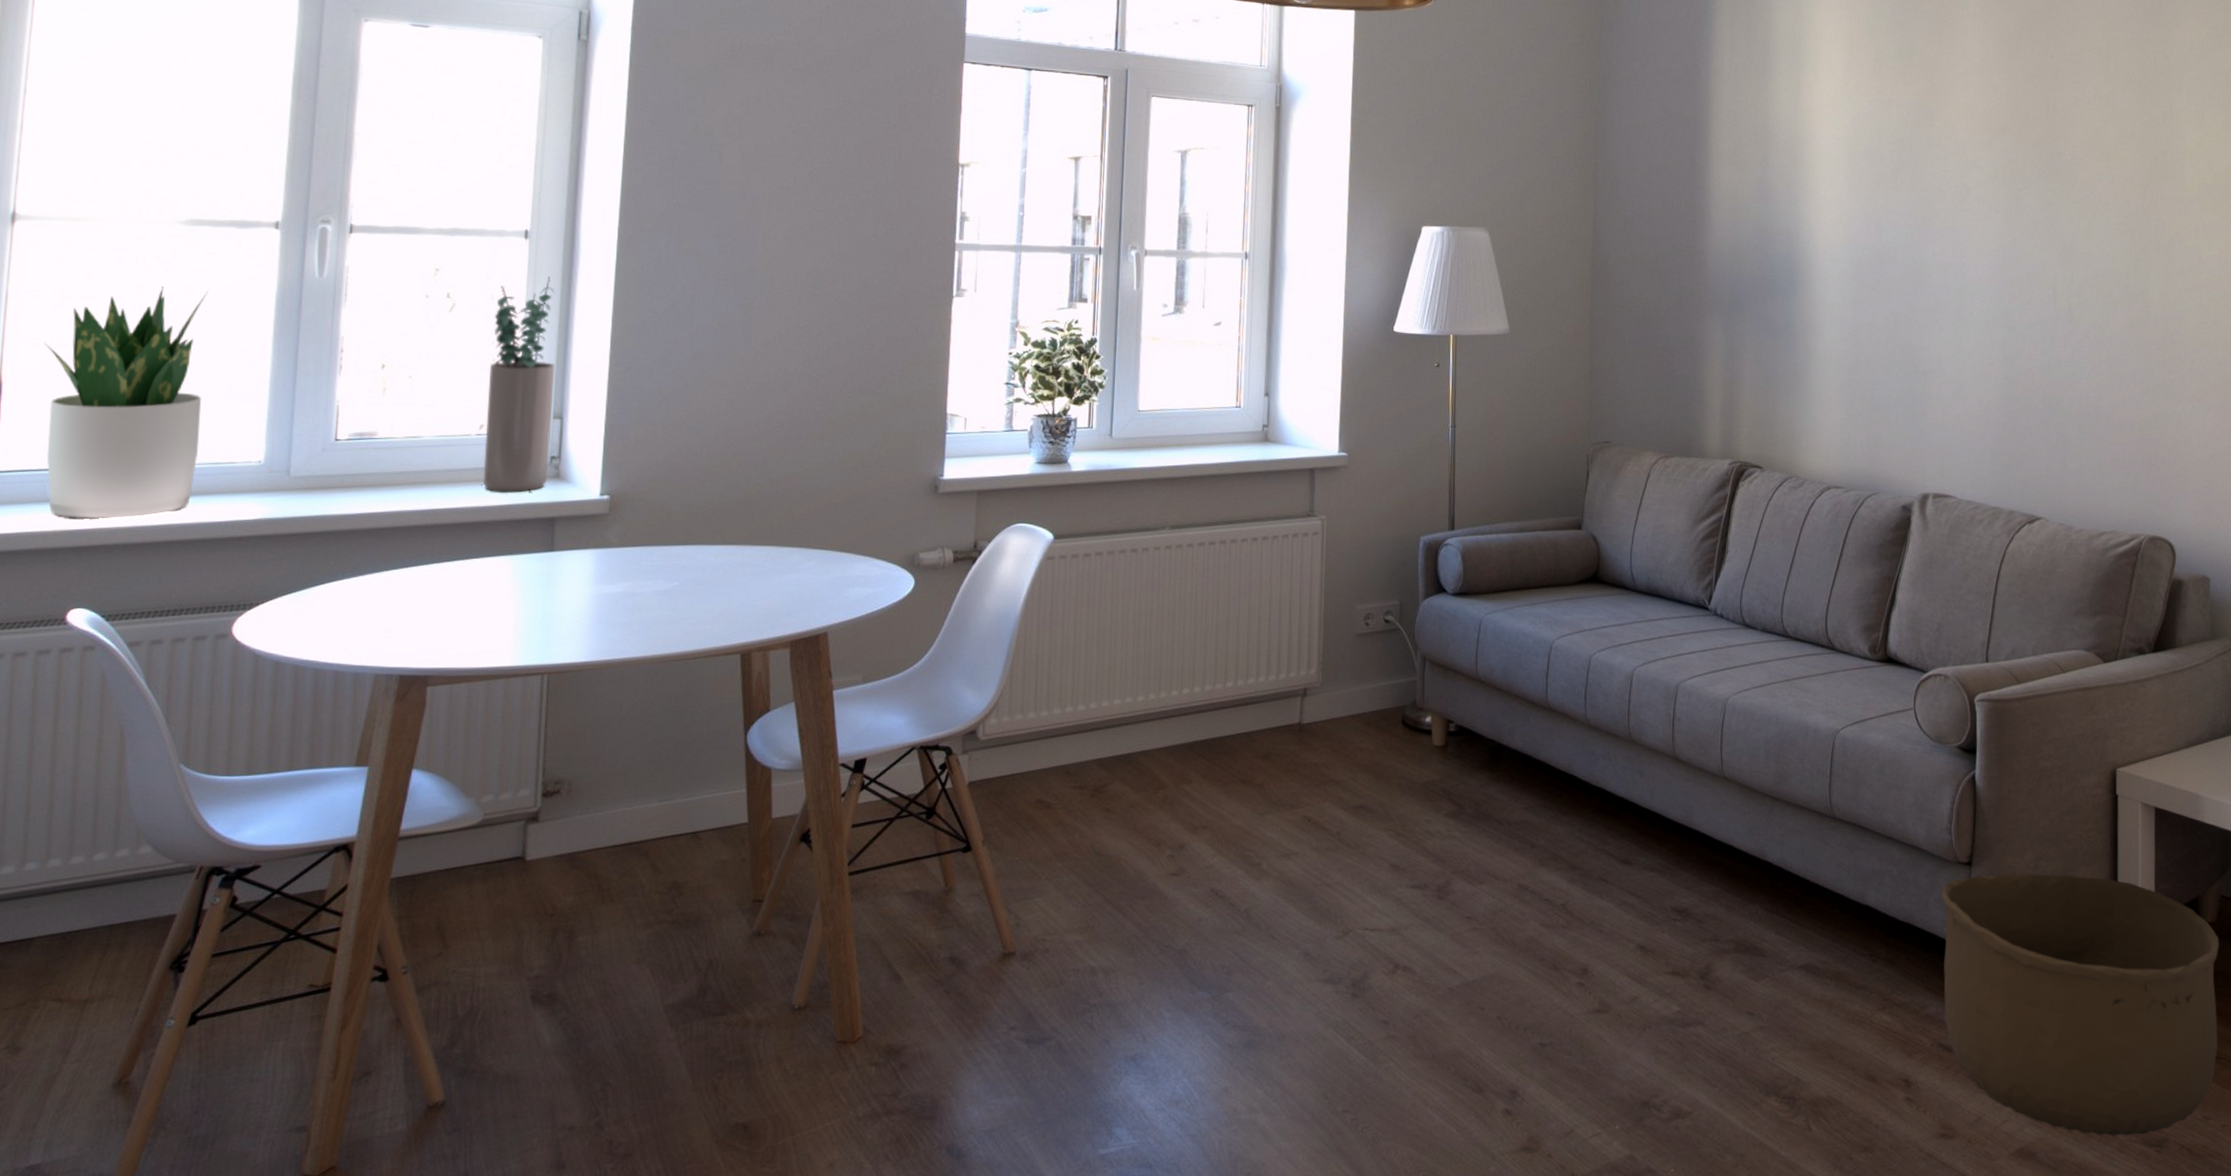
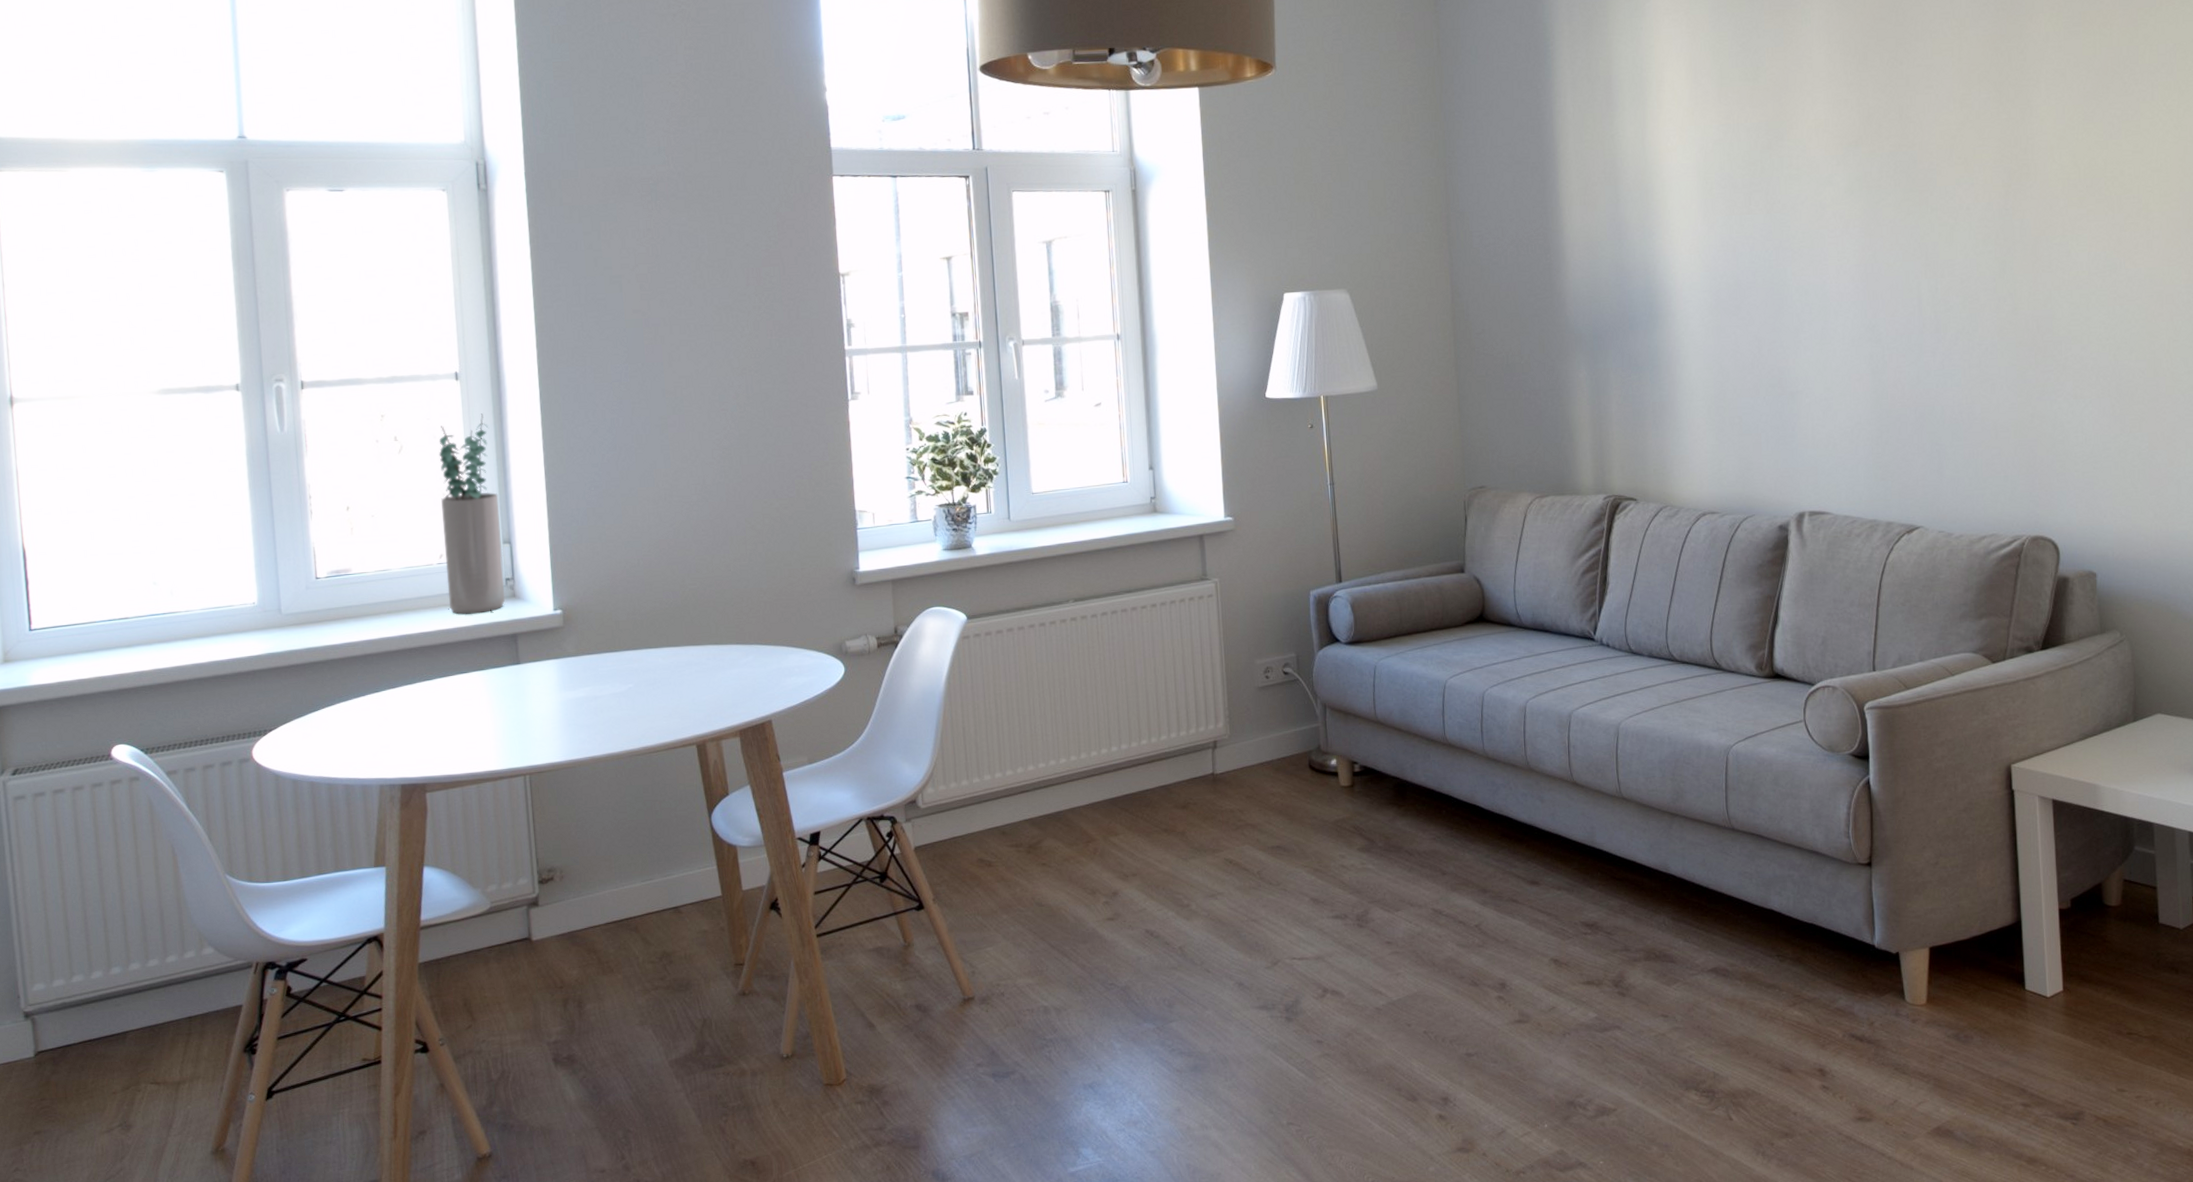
planter: present [44,287,209,519] -> none [55,452,201,666]
basket: present [1941,875,2219,1137] -> none [1844,870,2128,1112]

